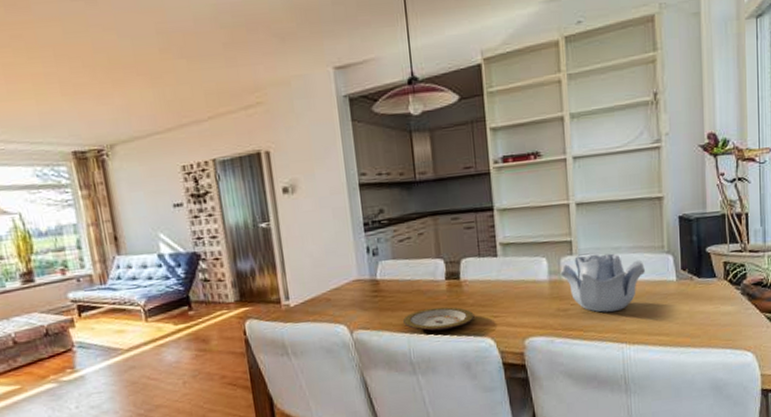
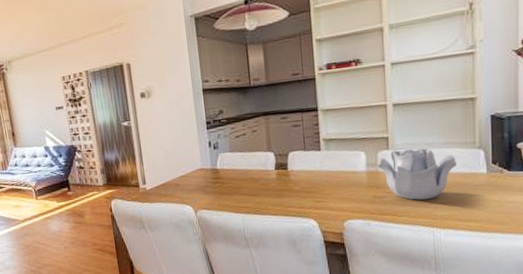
plate: present [403,307,475,332] -> none [239,192,300,213]

